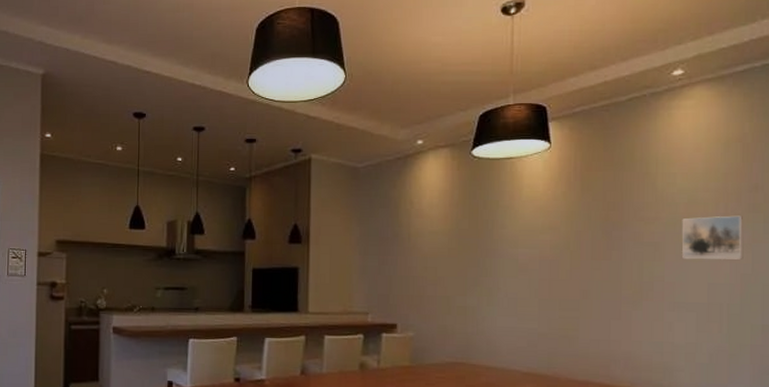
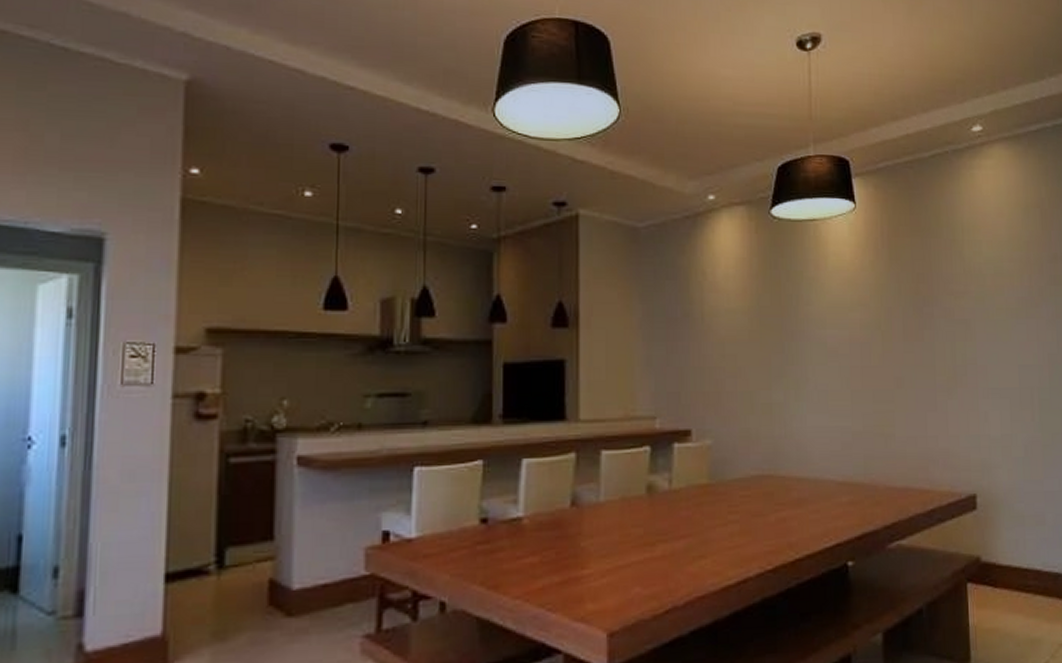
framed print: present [682,215,744,260] -> none [990,288,1049,339]

